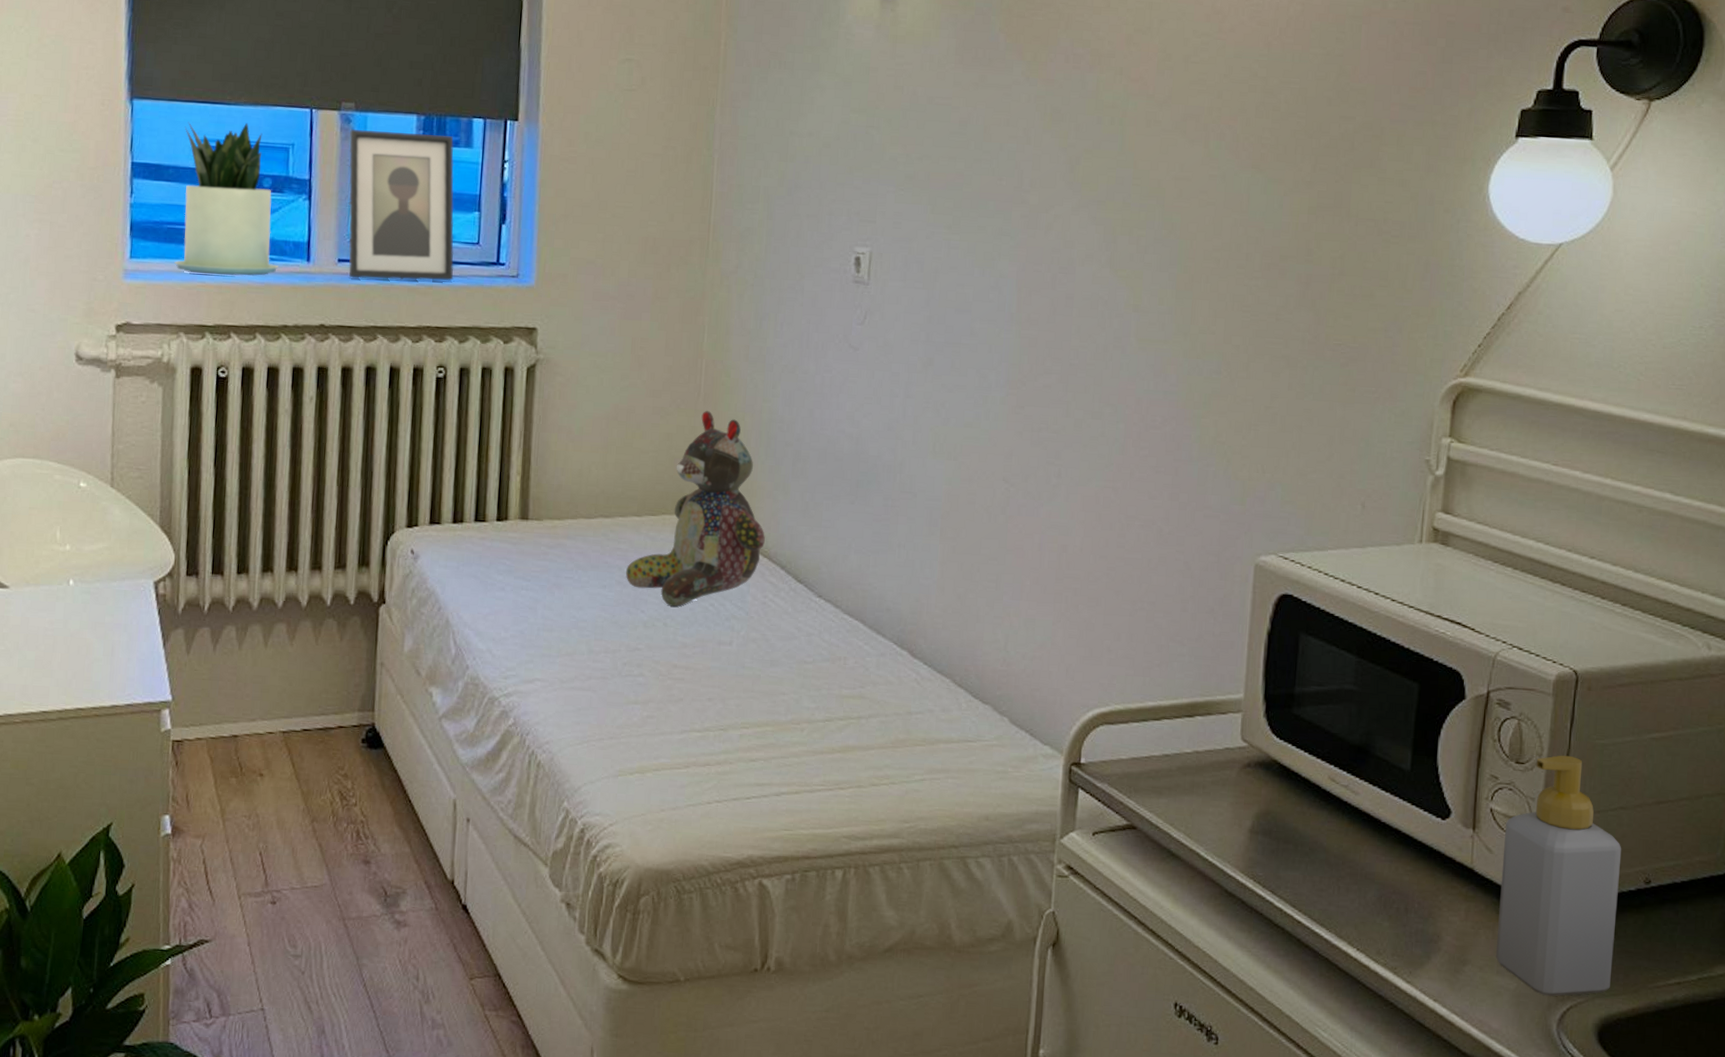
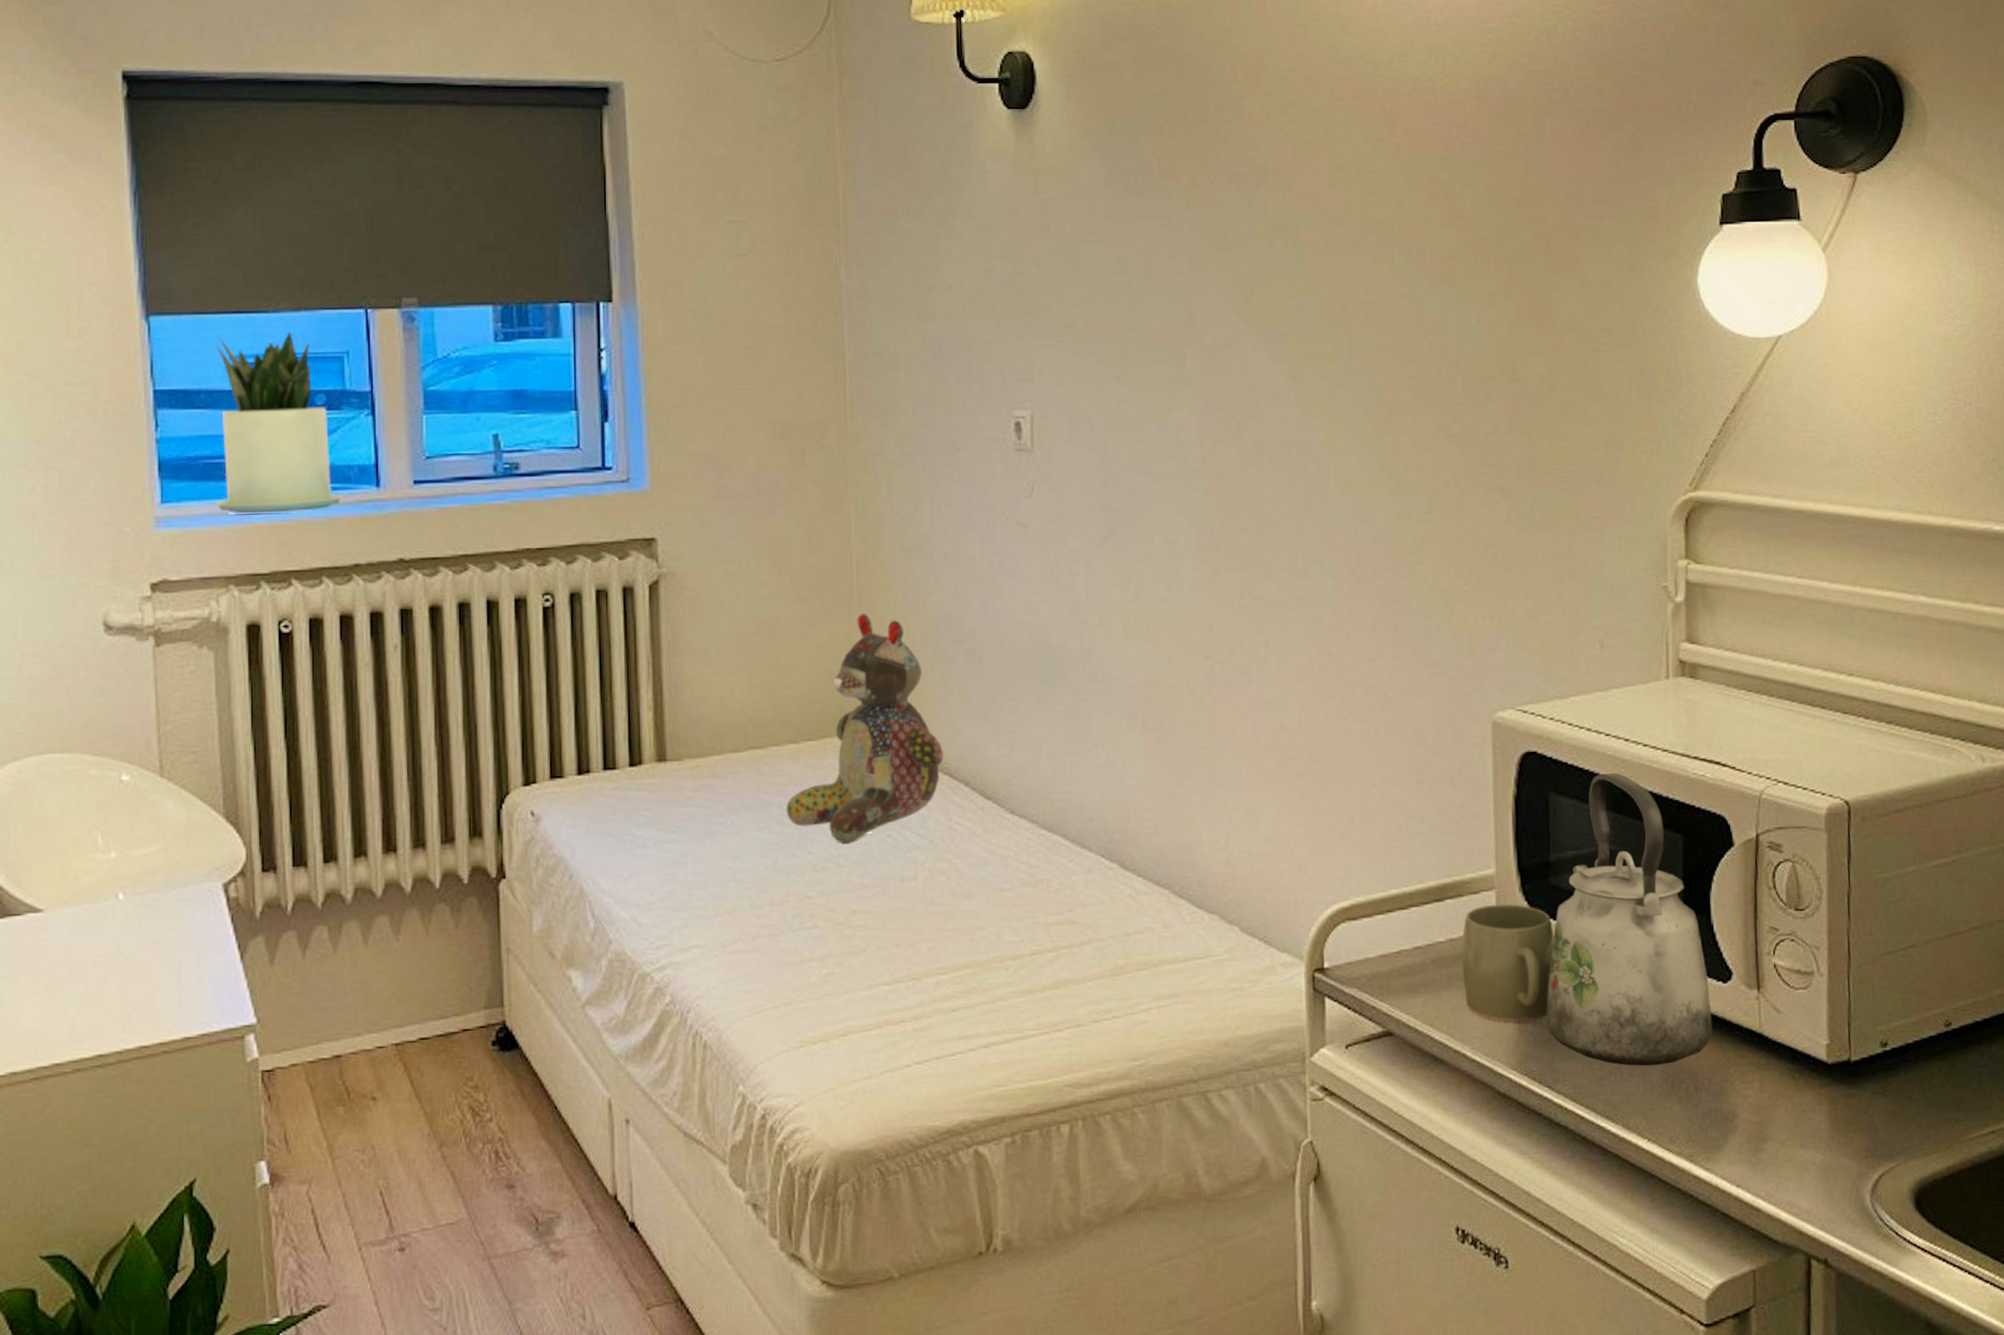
picture frame: present [348,129,454,281] -> none [415,326,553,500]
mug: none [1204,725,1291,833] -> present [1461,904,1555,1022]
kettle: none [1275,621,1428,885] -> present [1545,772,1713,1066]
soap bottle: present [1495,755,1622,997] -> none [1792,895,1922,1165]

